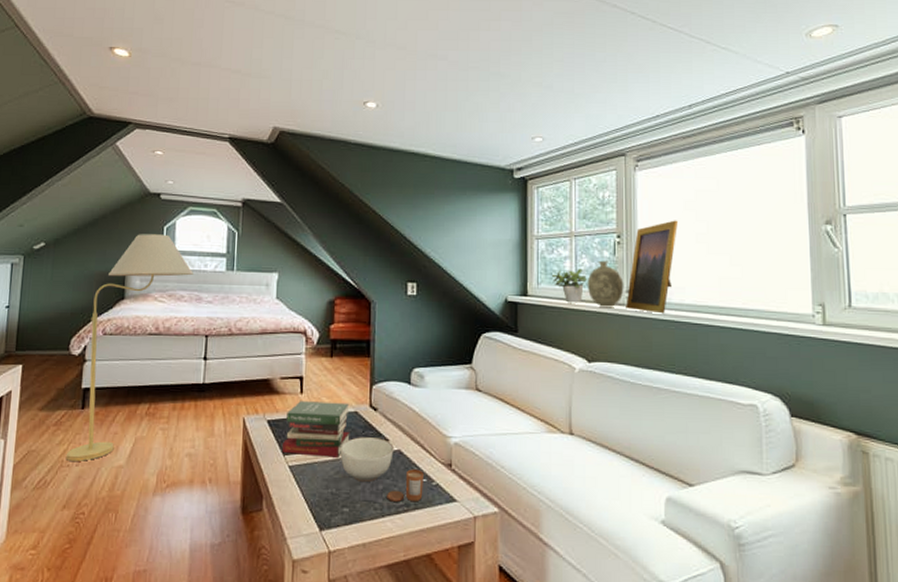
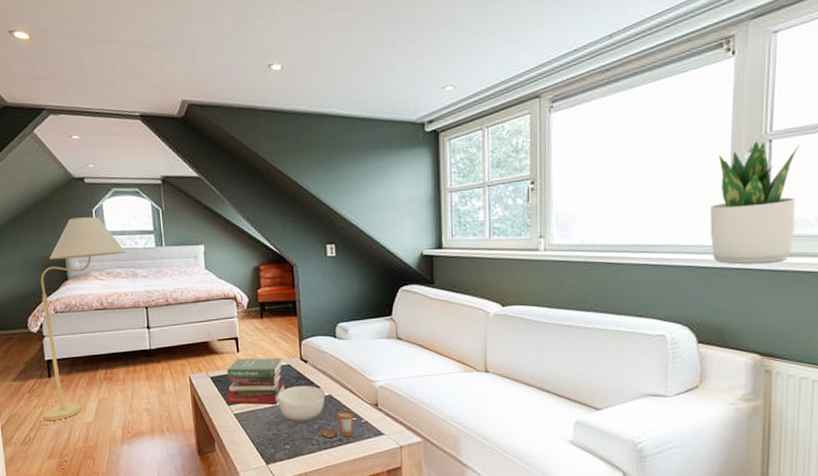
potted plant: present [551,268,587,303] -> none [465,217,500,252]
decorative vase: present [587,260,624,308] -> none [500,208,538,255]
picture frame: present [626,220,679,314] -> none [539,161,594,256]
planter: none [793,214,876,335] -> present [710,141,801,264]

